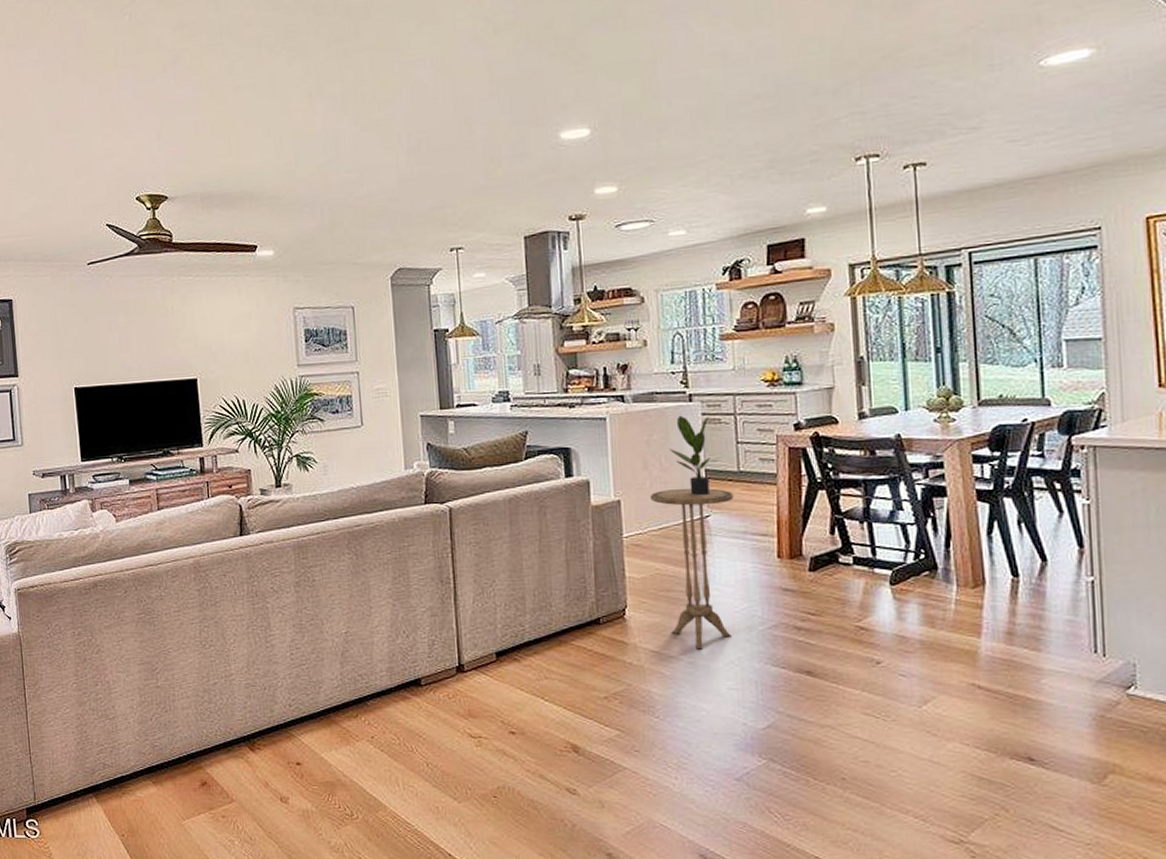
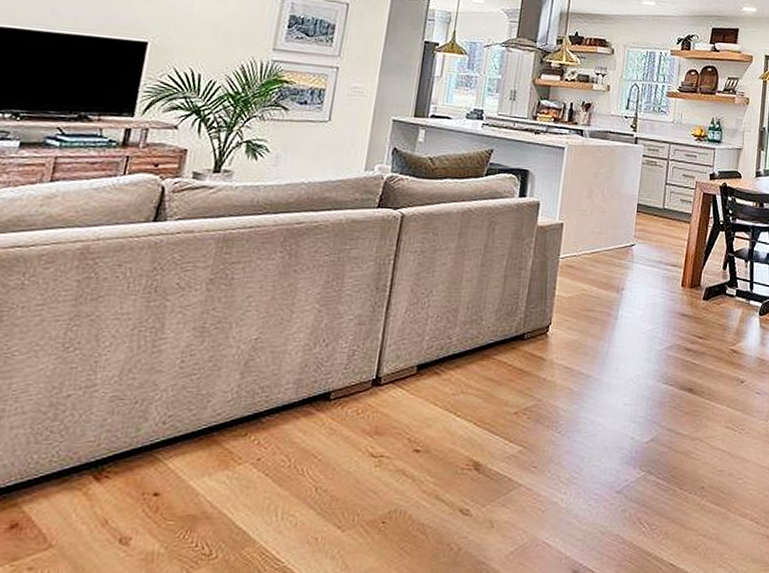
side table: present [649,488,734,650] -> none [585,218,657,367]
potted plant: present [668,415,717,496] -> none [611,154,648,227]

